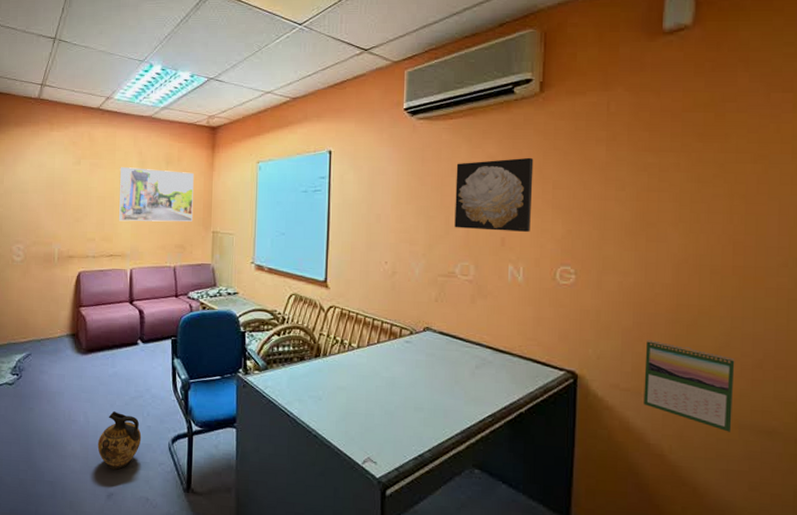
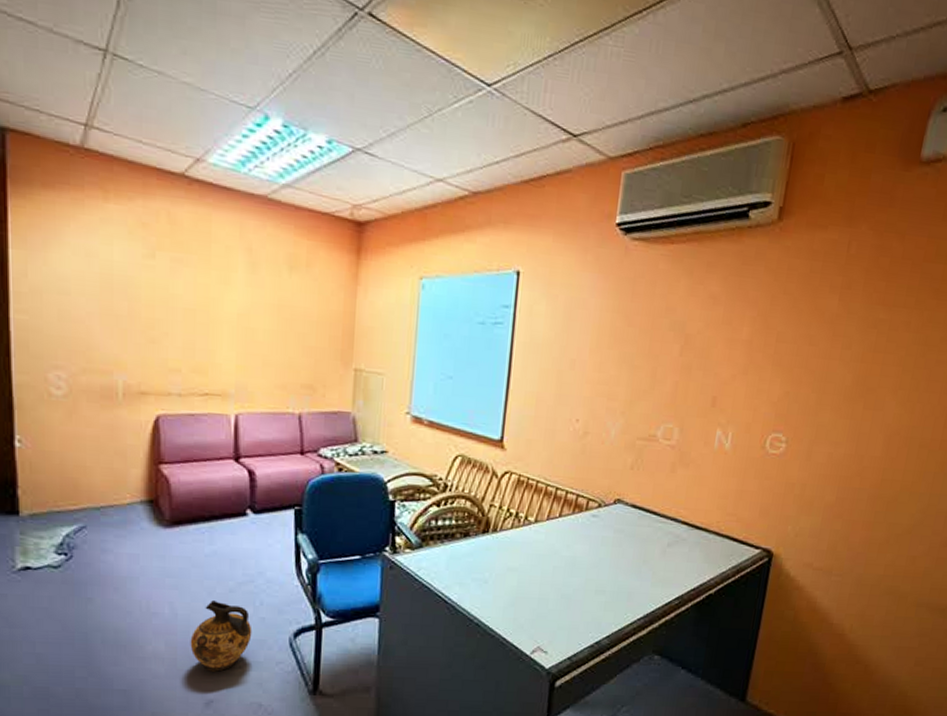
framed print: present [119,167,194,222] -> none [218,268,330,354]
wall art: present [454,157,534,232] -> none [661,301,760,391]
calendar: present [643,340,735,432] -> none [833,517,926,610]

